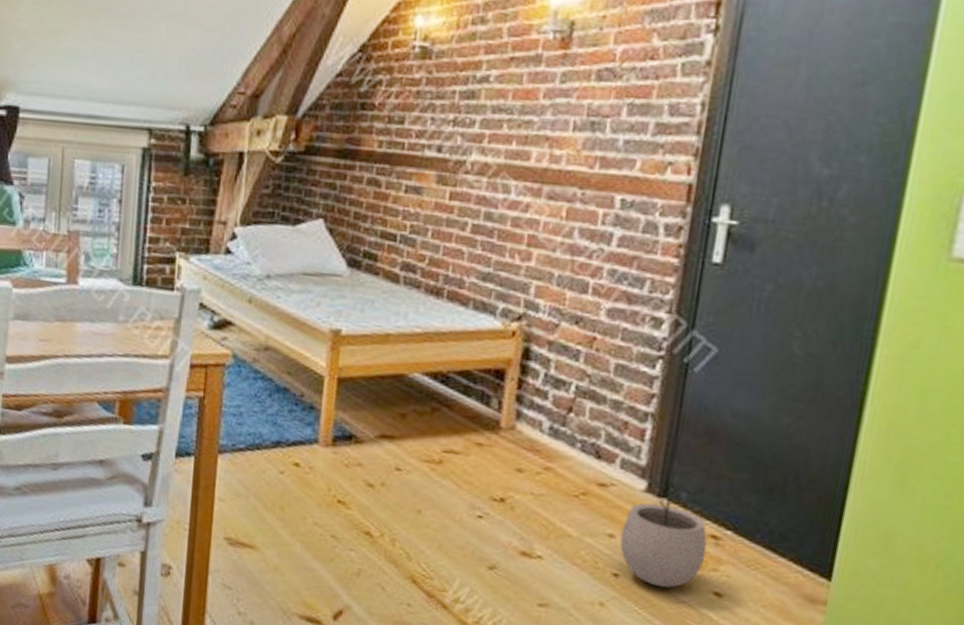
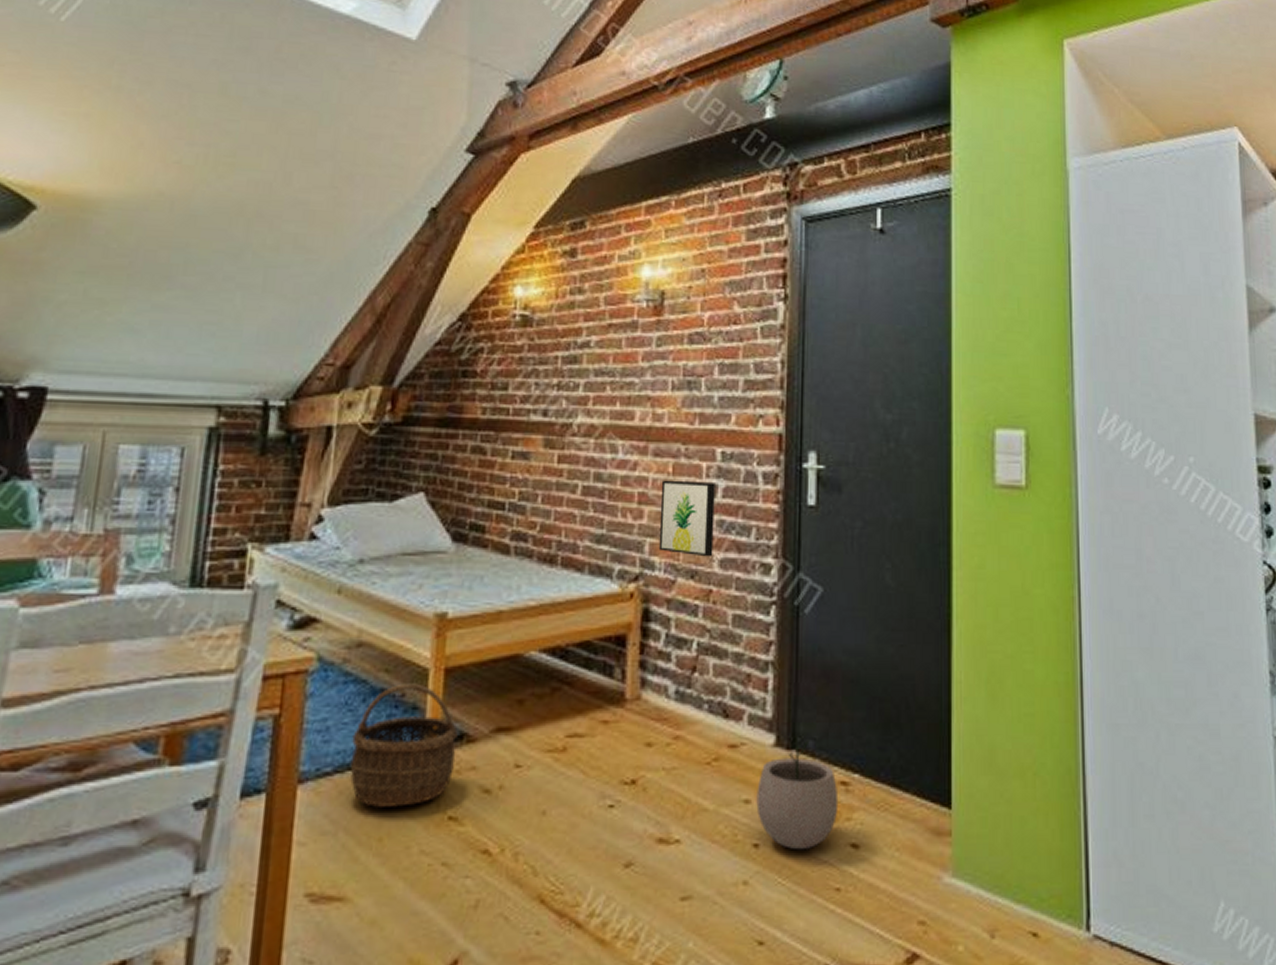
wicker basket: none [259,386,348,486] -> present [350,683,458,809]
wall art: none [544,224,611,306] -> present [658,480,715,557]

